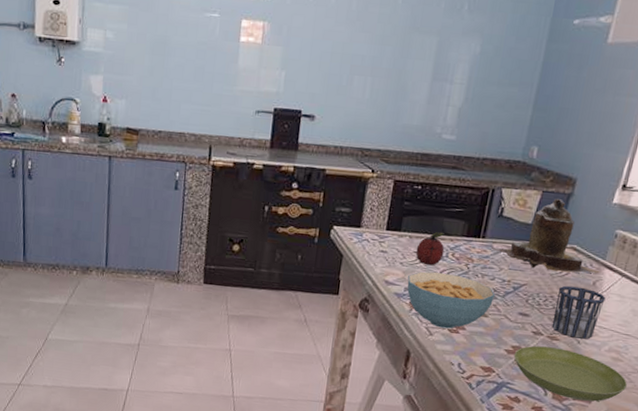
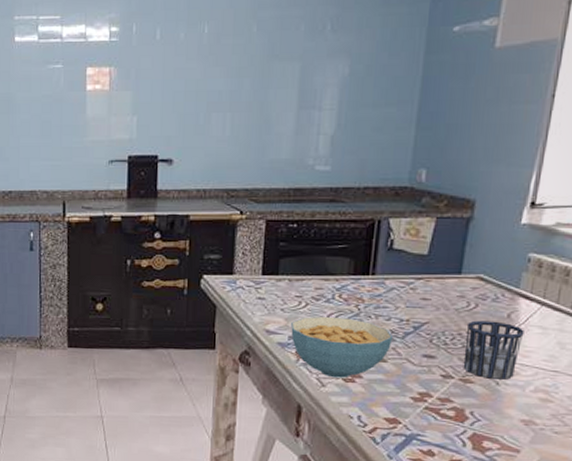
fruit: present [416,231,445,266] -> none [297,272,330,310]
teapot: present [490,199,601,274] -> none [382,225,516,306]
saucer: present [513,345,627,402] -> none [422,390,561,451]

